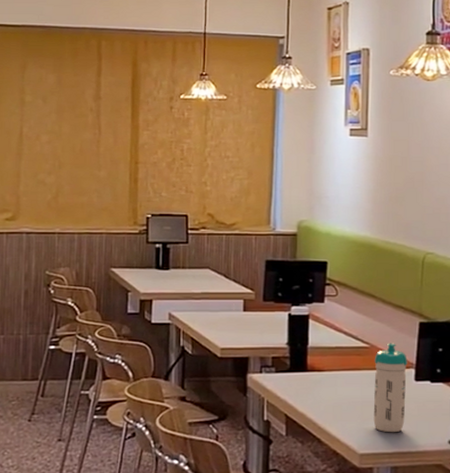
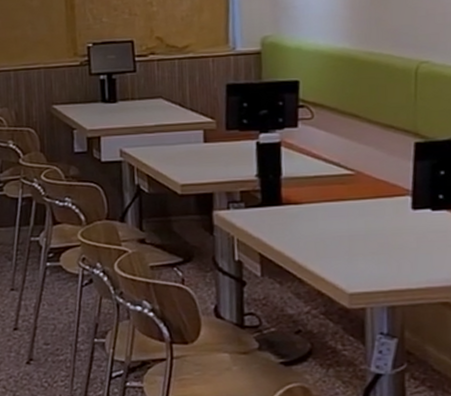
water bottle: present [373,343,408,433] -> none [361,168,402,269]

